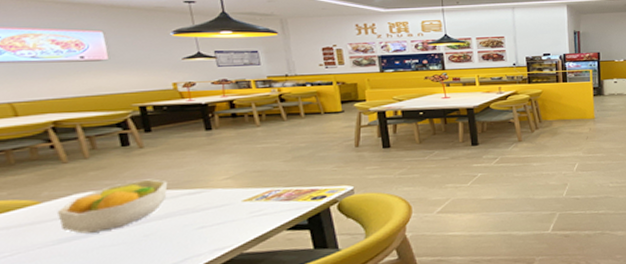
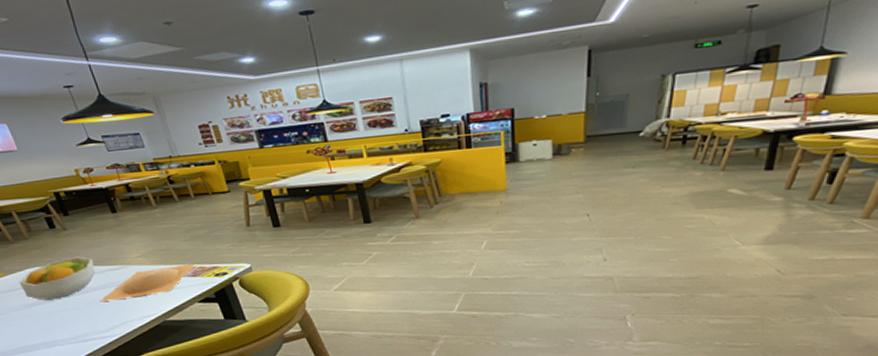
plate: none [162,186,292,233] -> present [99,263,195,301]

